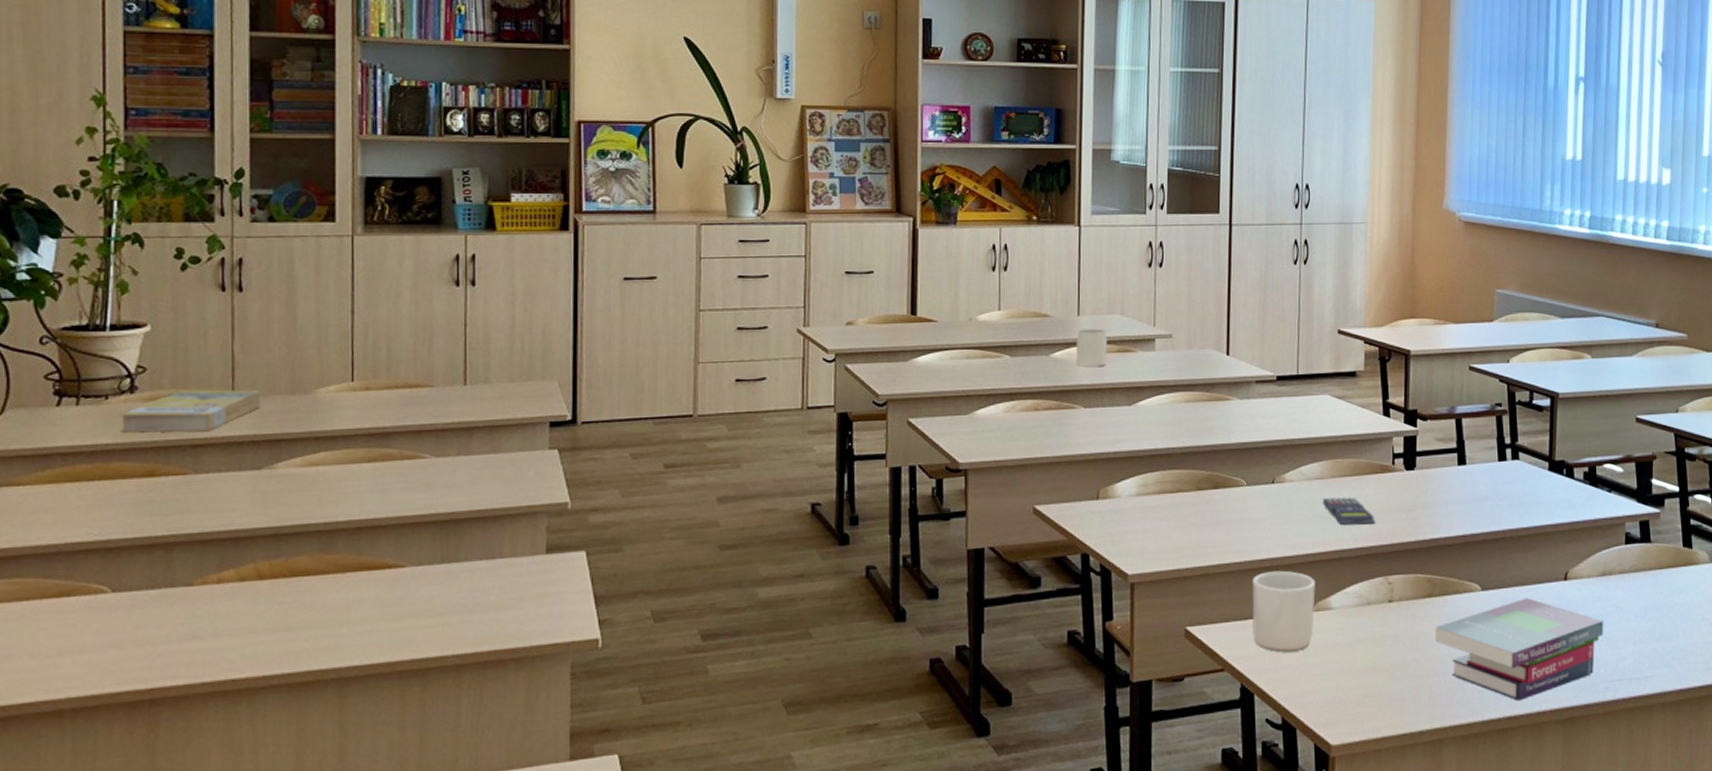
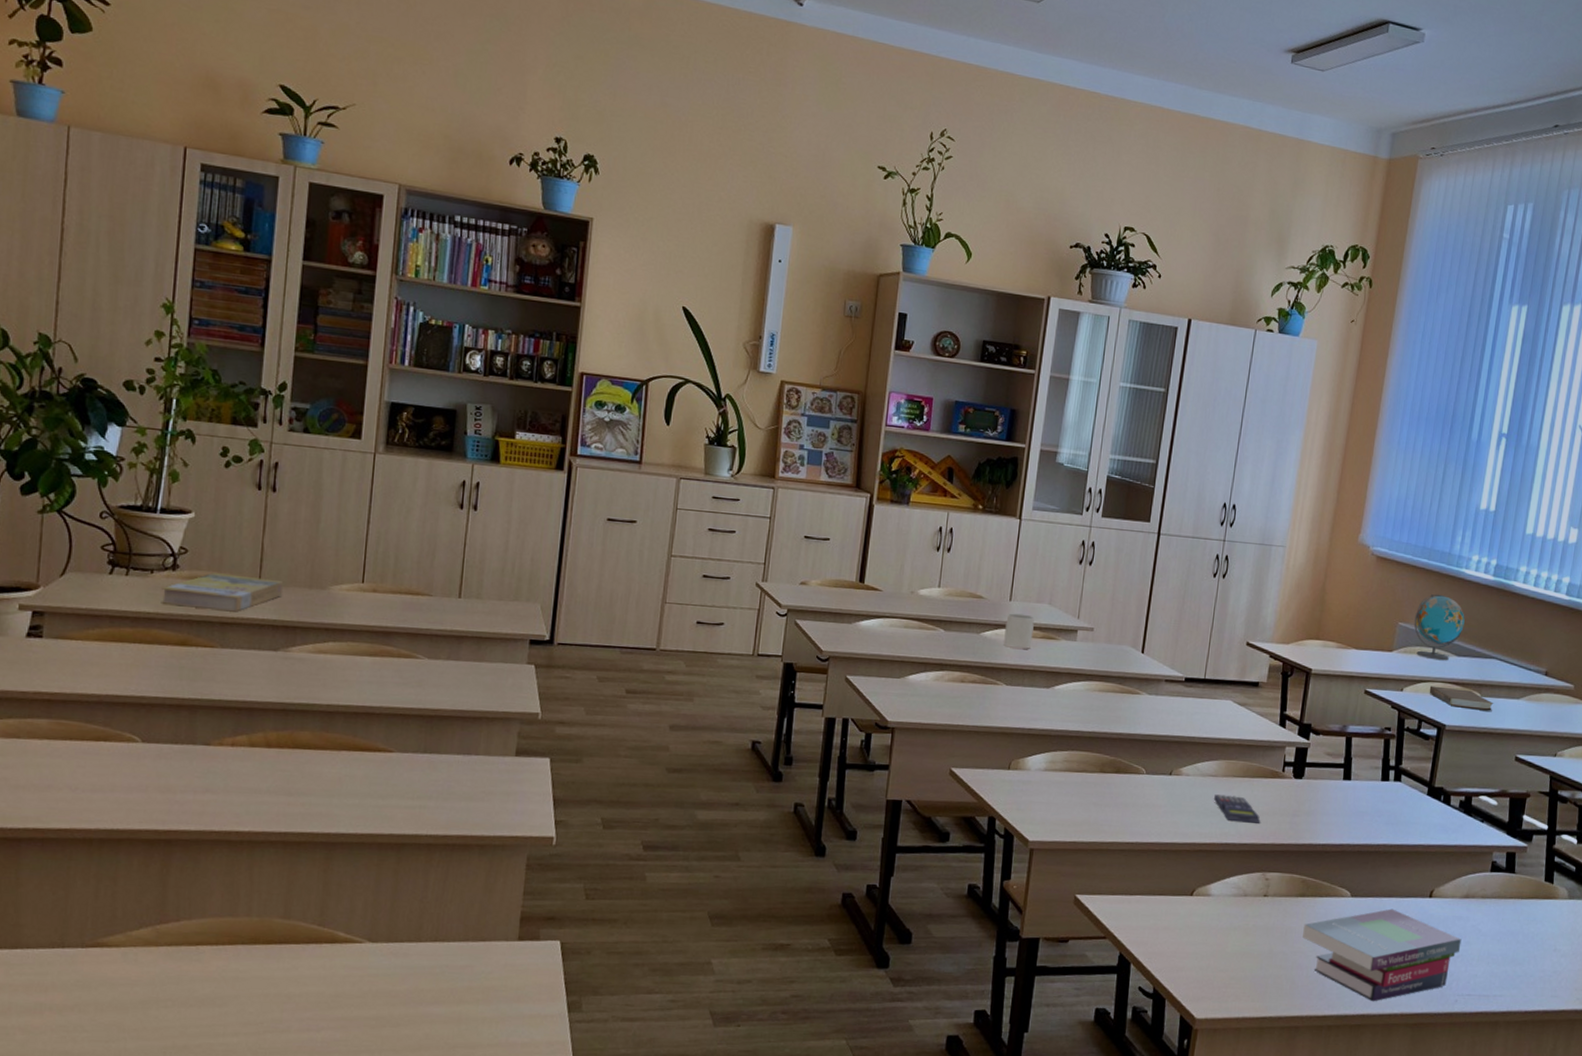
mug: present [1252,570,1316,653] -> none [1135,854,1199,930]
globe: none [1512,254,1565,325] -> present [1414,594,1465,661]
book: none [1537,352,1606,373] -> present [1429,686,1494,711]

